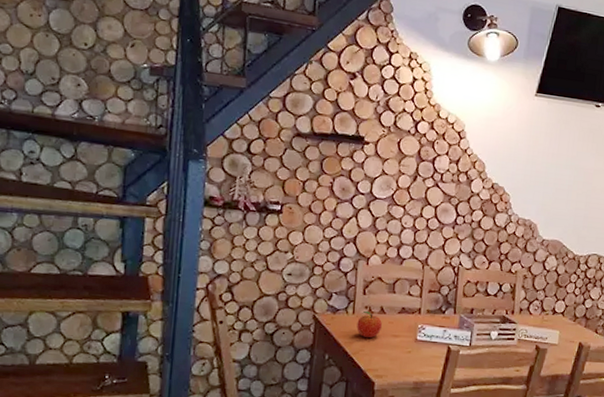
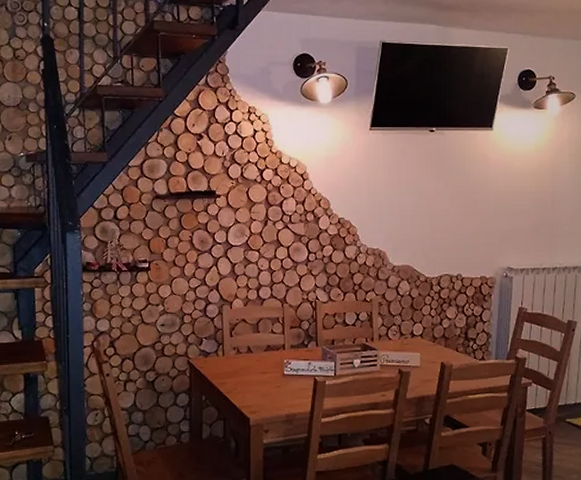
fruit: present [357,310,383,338] -> none [228,351,251,377]

